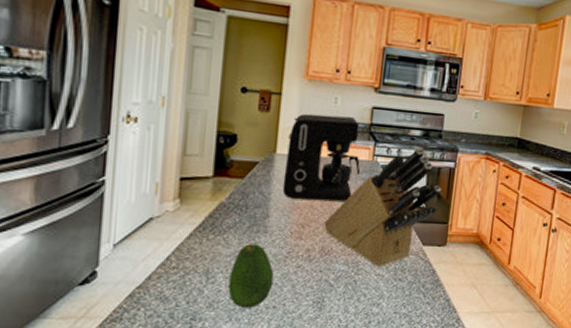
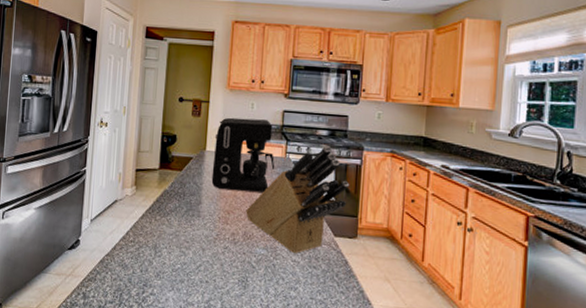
fruit: present [228,244,274,308] -> none [171,225,206,281]

